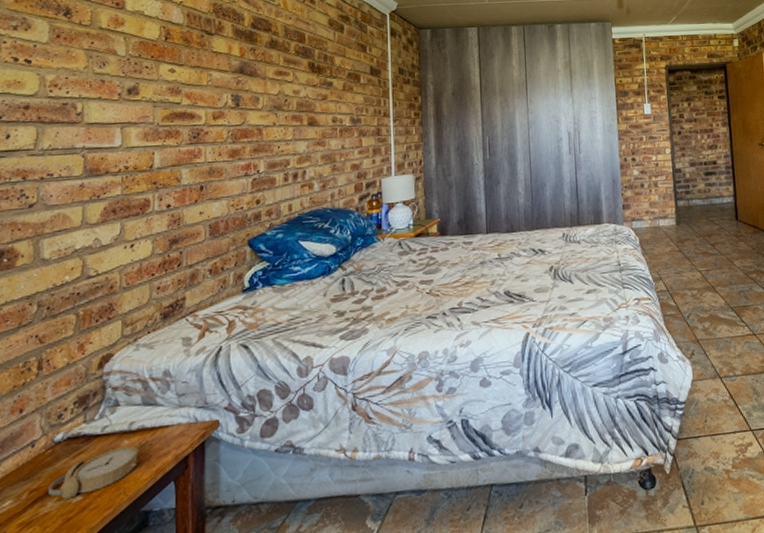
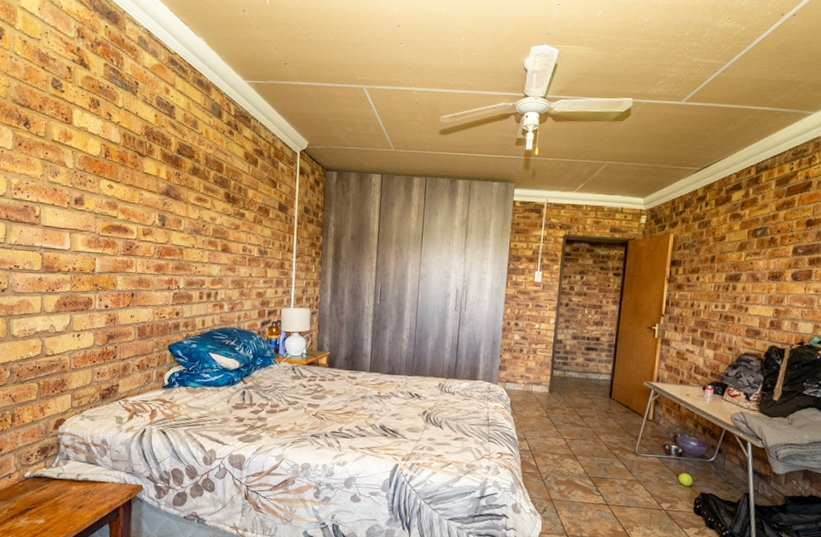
alarm clock: present [48,446,140,499] -> none [21,491,84,521]

